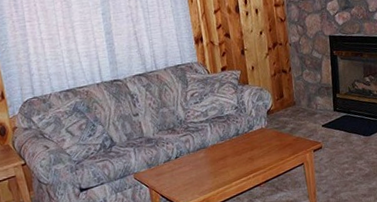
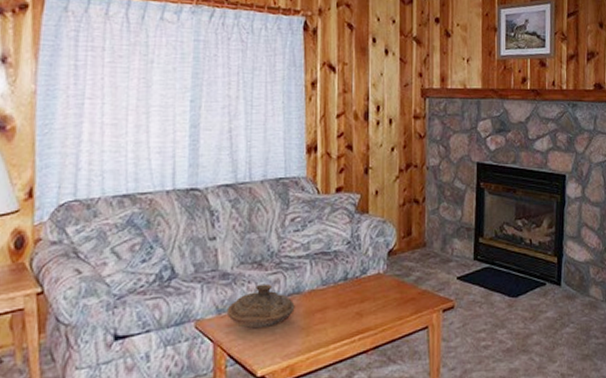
decorative bowl: none [154,143,203,176] -> present [226,283,295,329]

